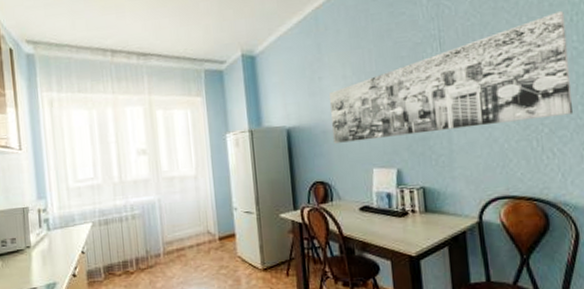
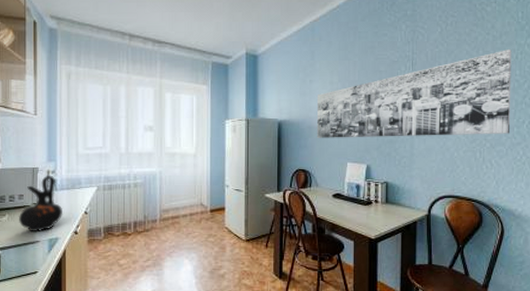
ceramic jug: none [12,214,59,279] -> present [18,175,63,232]

